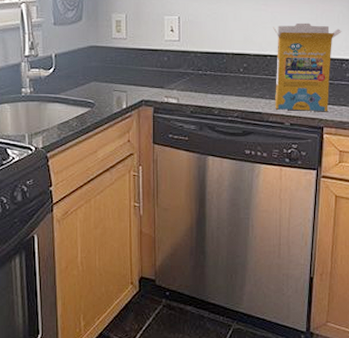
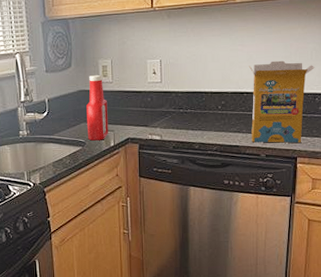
ketchup bottle: none [97,29,121,102] -> present [86,74,108,141]

